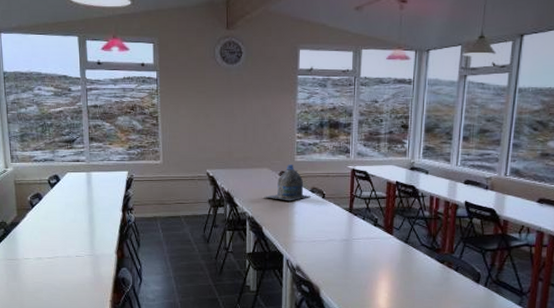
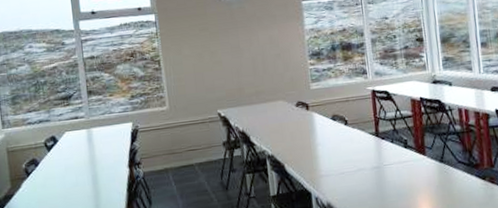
water jug: present [264,165,311,201] -> none [282,93,332,133]

